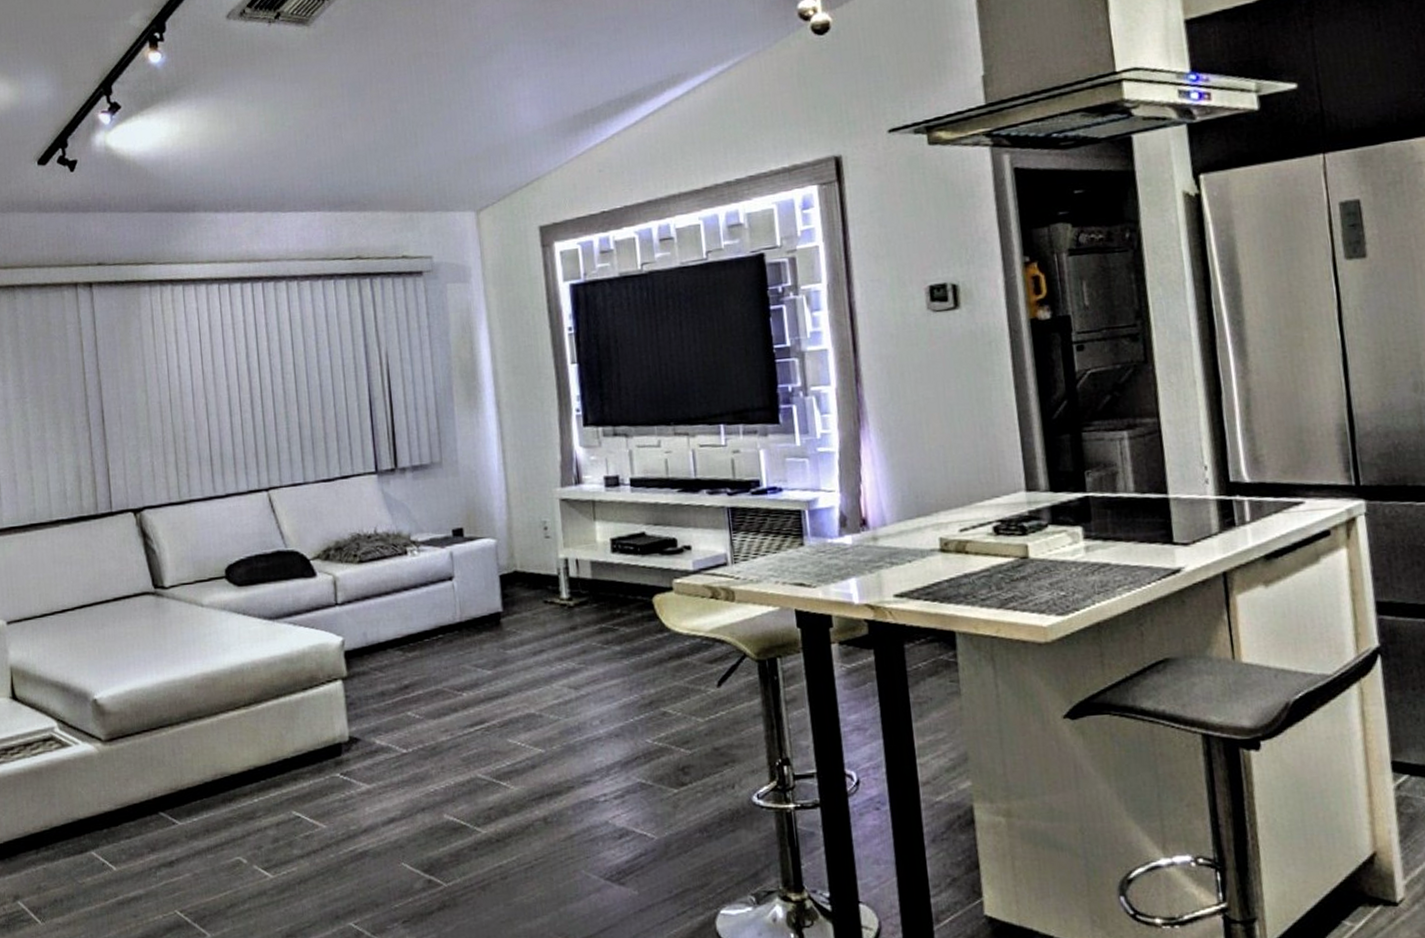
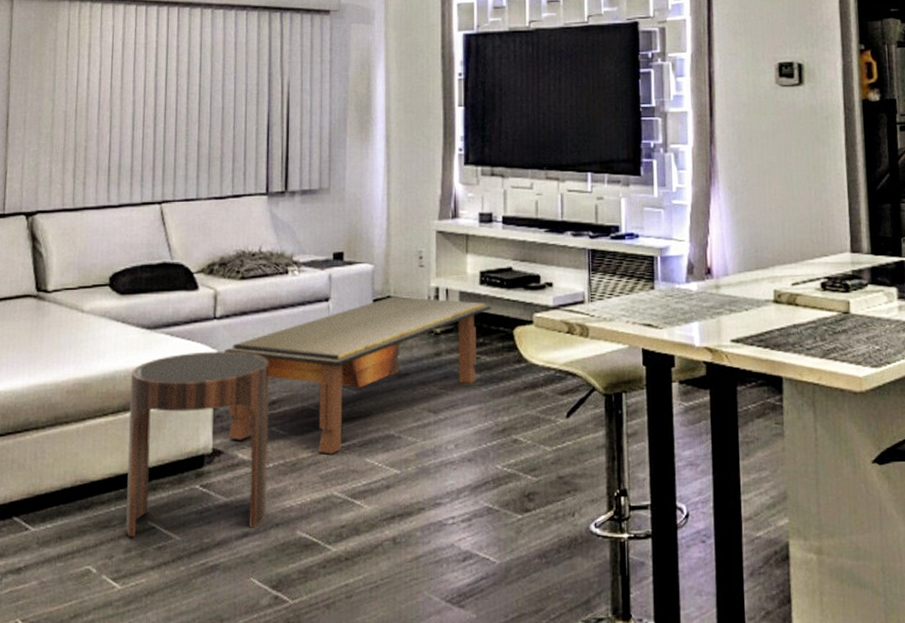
side table: none [258,637,411,828] -> present [125,351,269,538]
coffee table: none [350,570,627,737] -> present [225,296,492,454]

